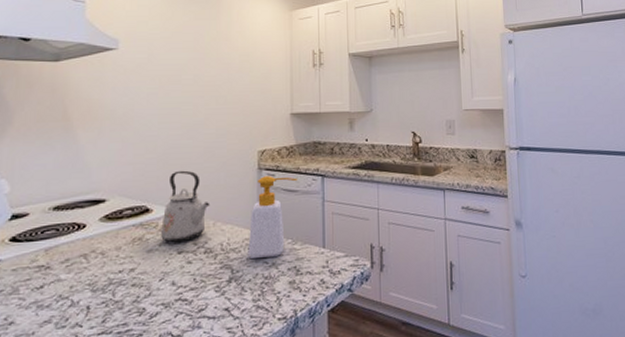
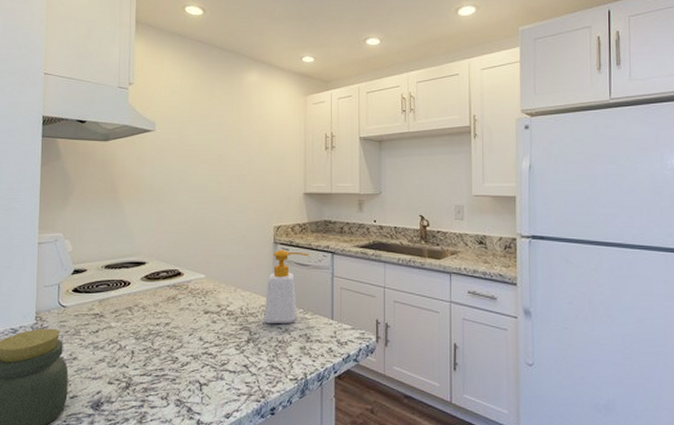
kettle: present [161,170,210,243] -> none [191,240,232,304]

